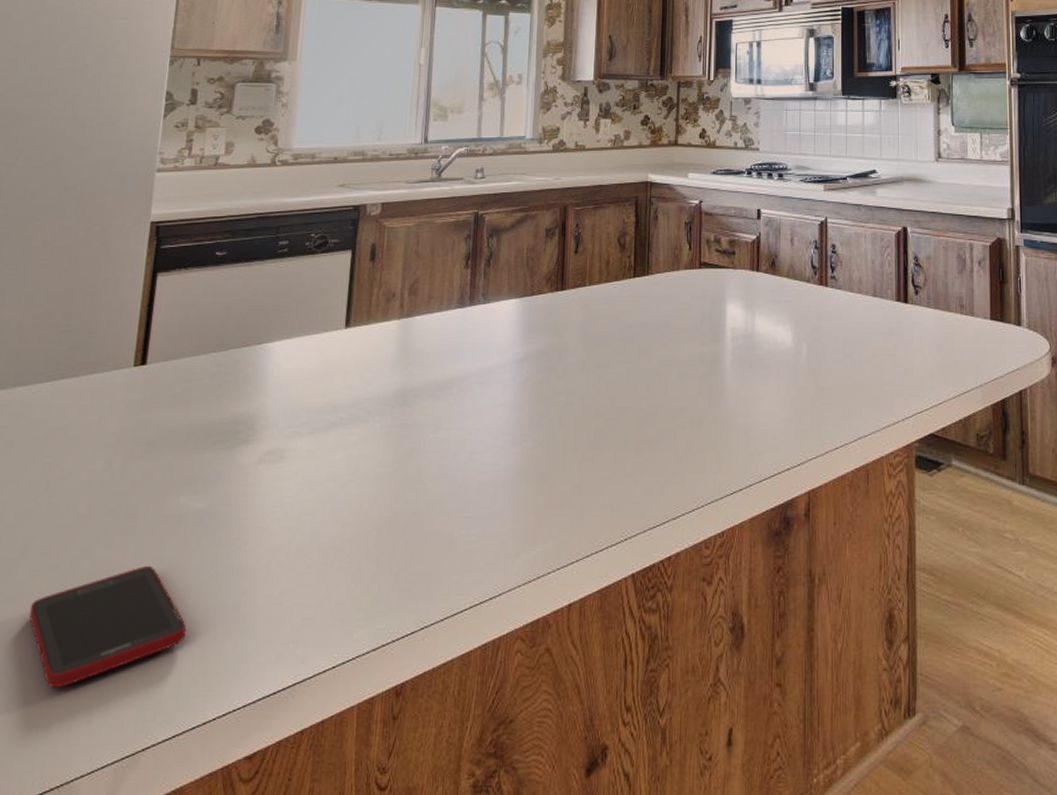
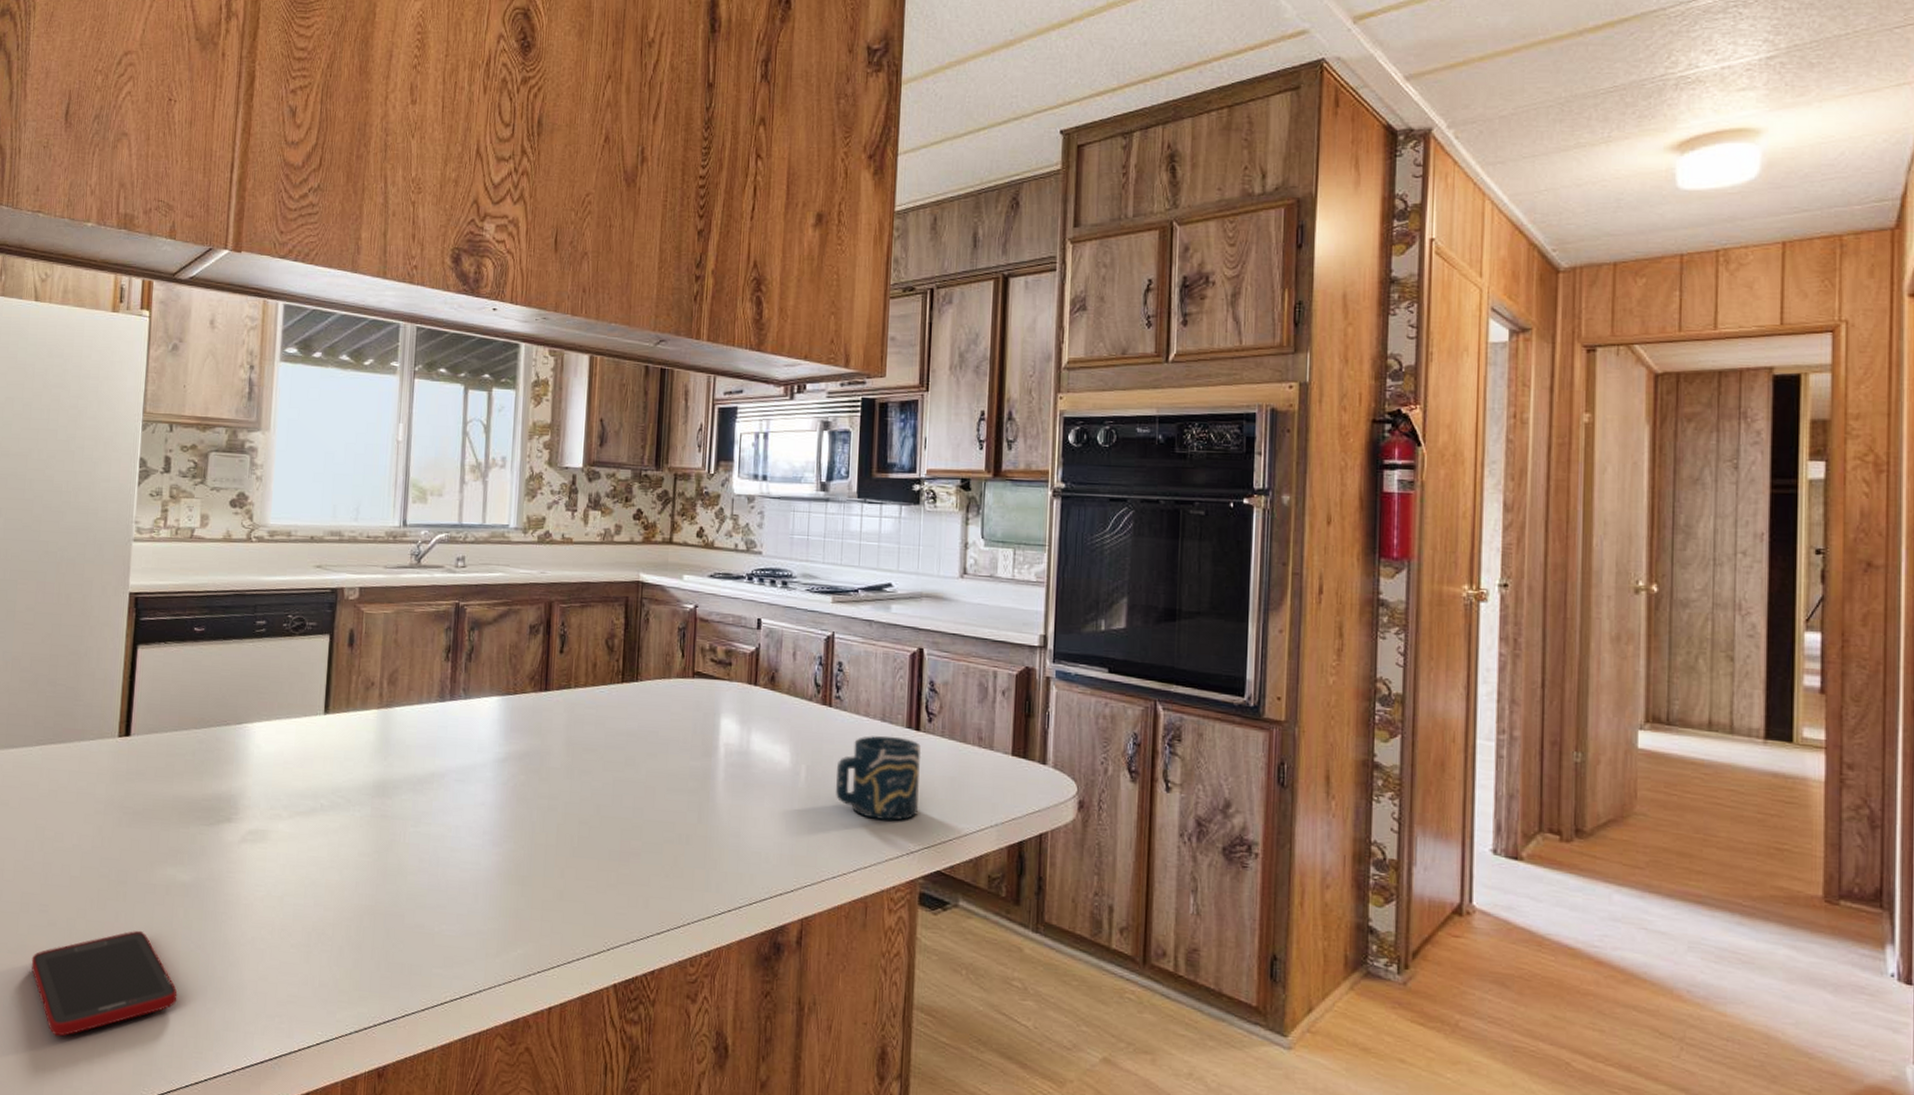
cup: none [835,310,911,390] -> present [836,735,922,821]

